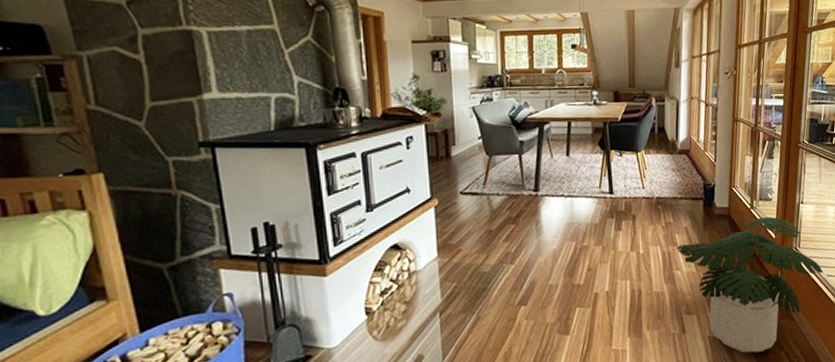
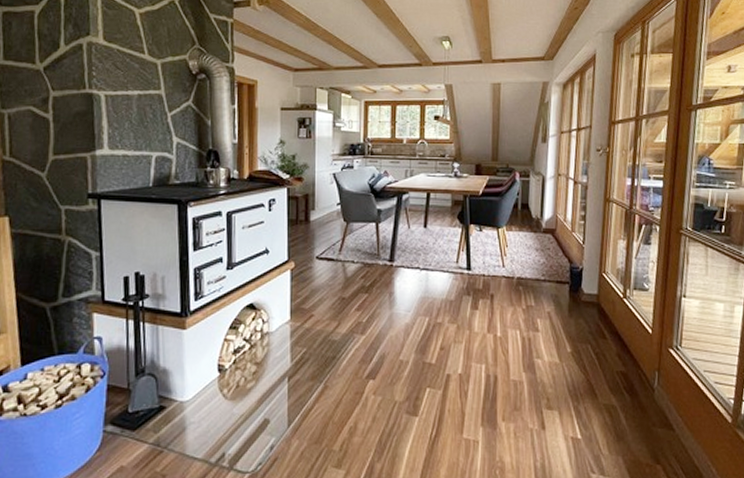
potted plant: present [676,216,824,353] -> none [537,308,711,463]

